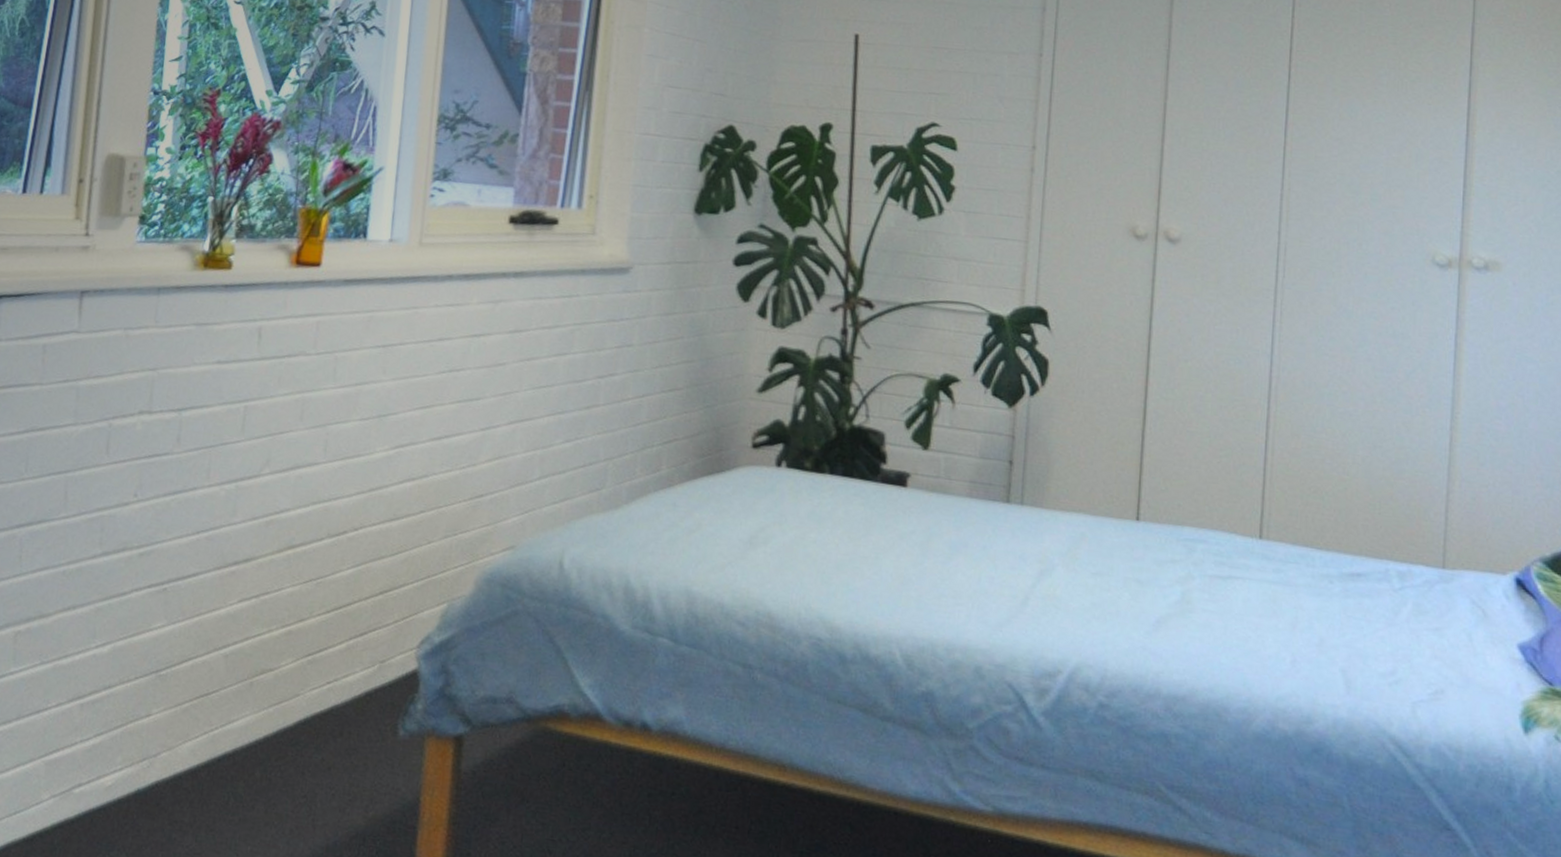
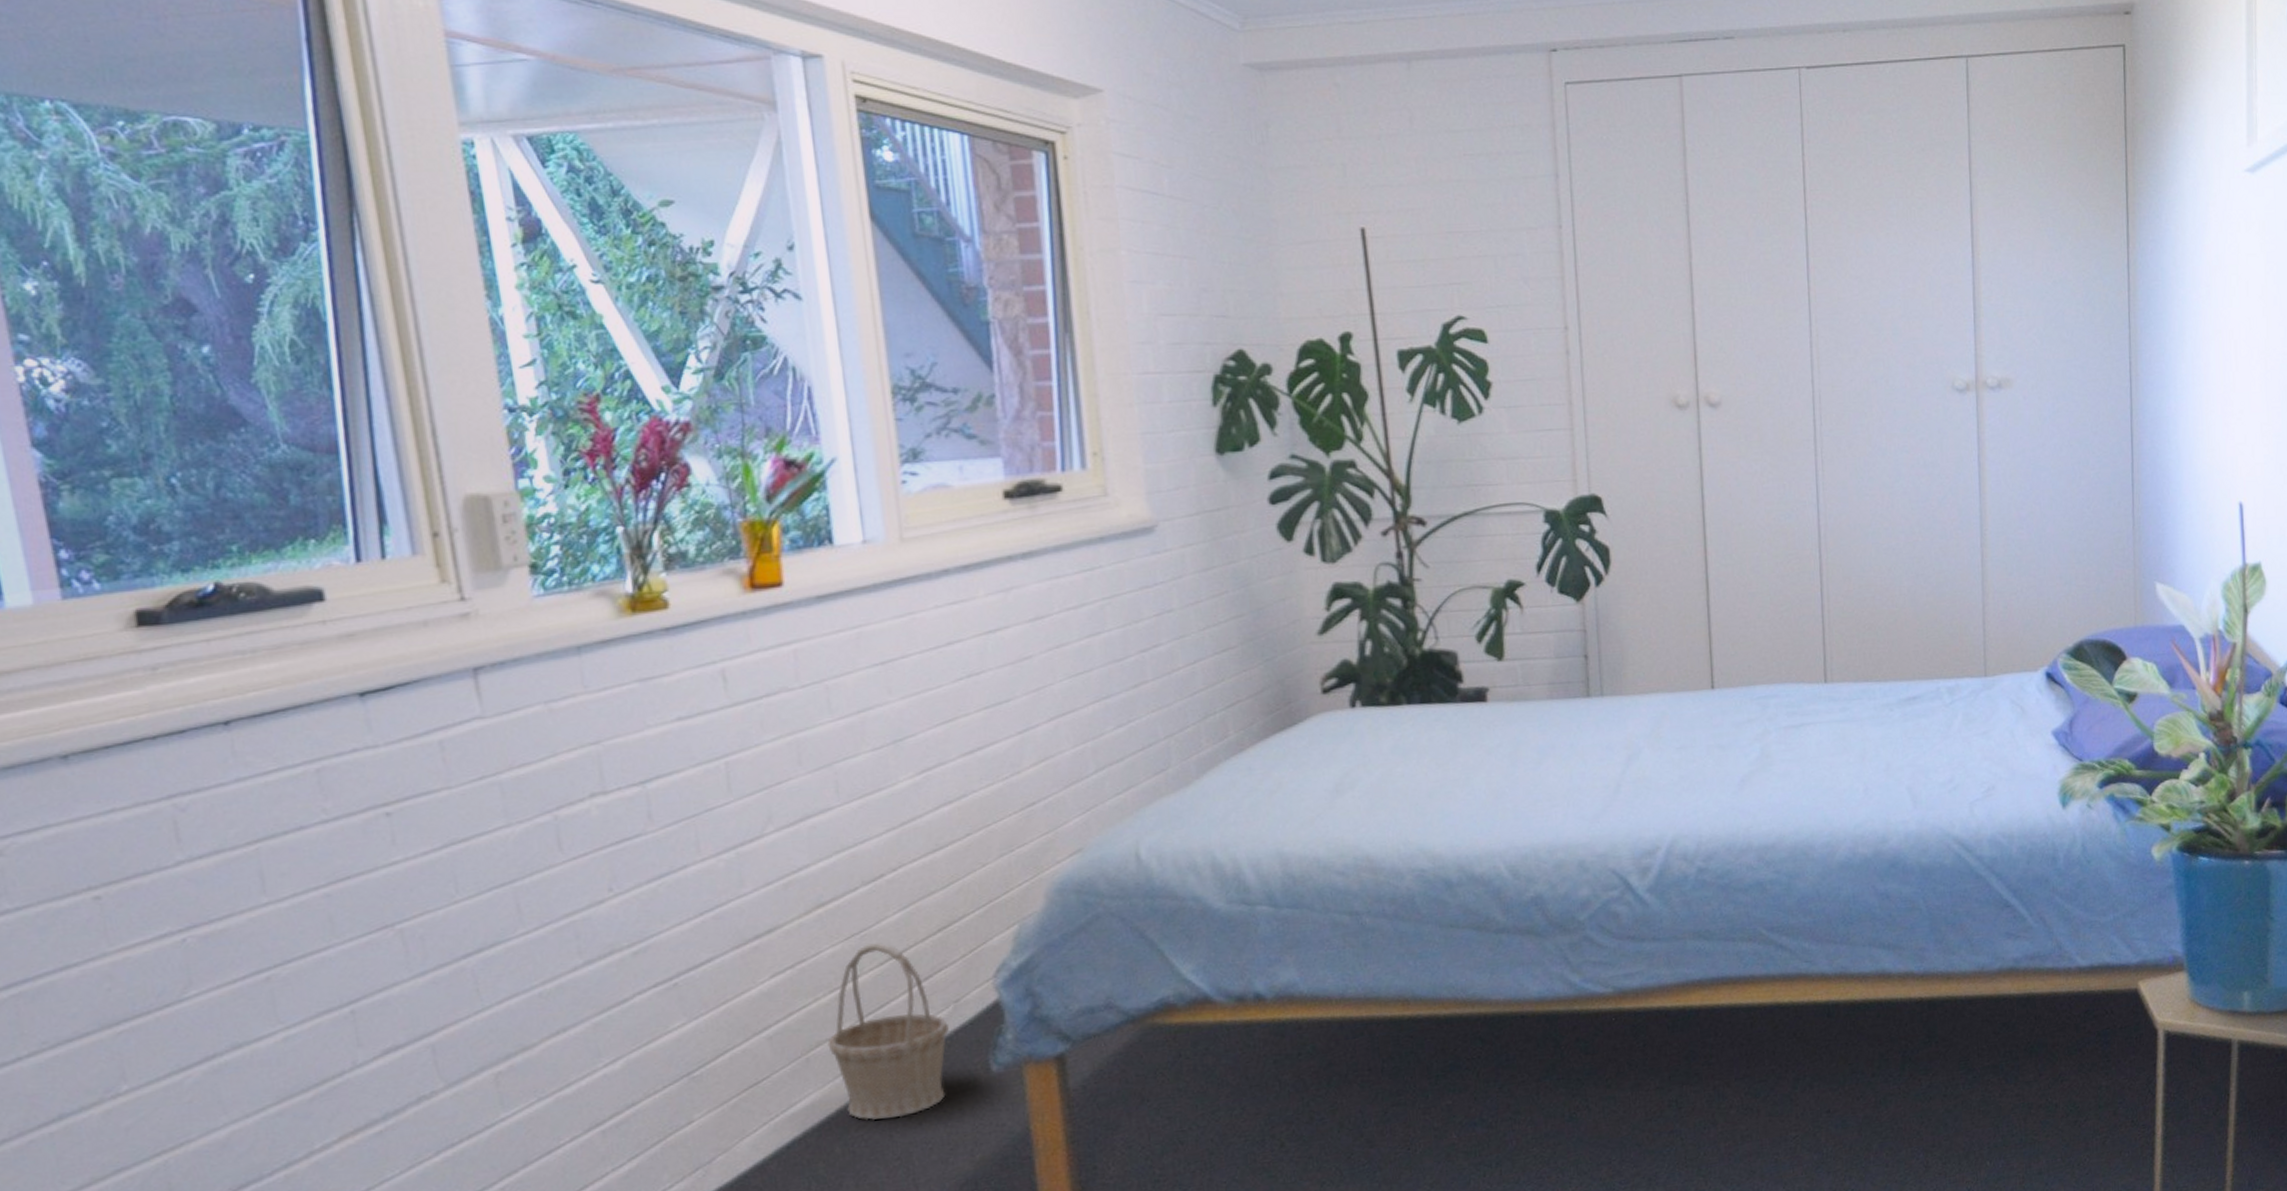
basket: none [270,590,371,758] -> present [827,941,949,1120]

